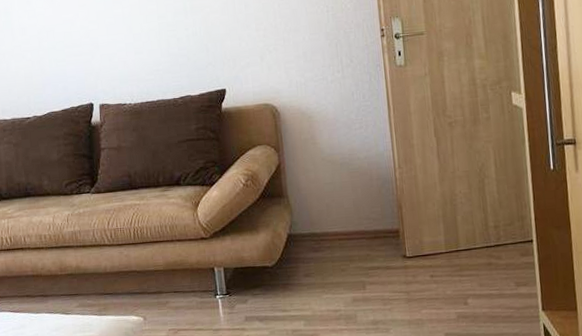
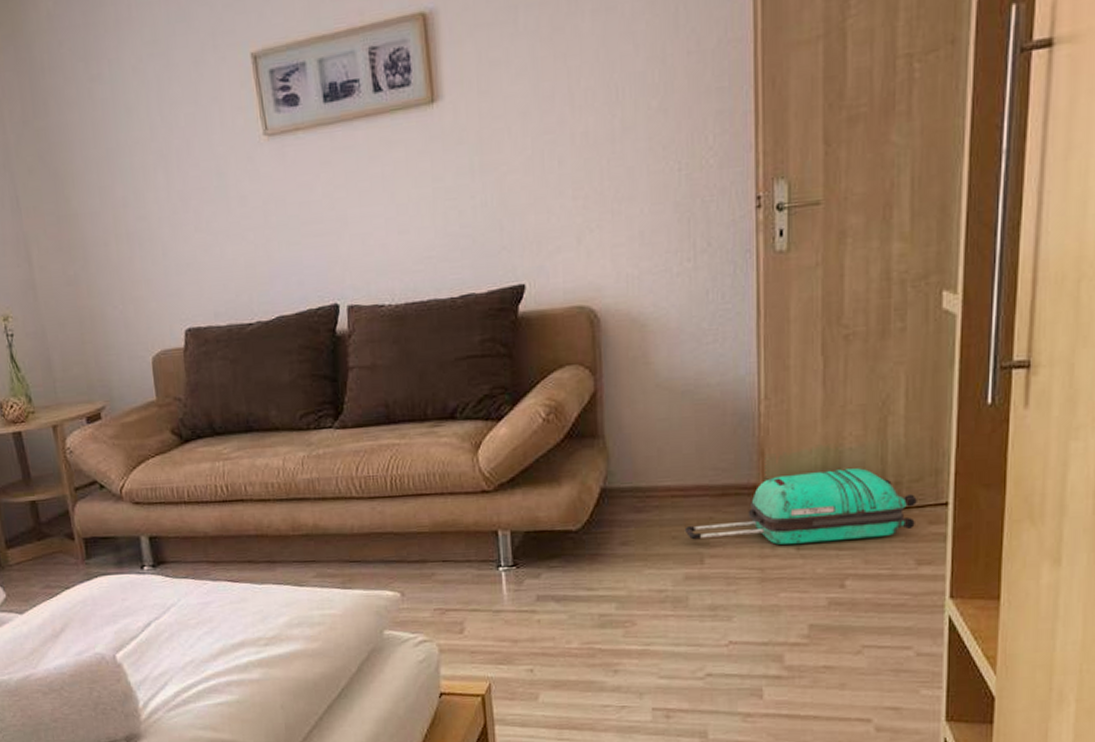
suitcase: none [350,216,512,274] -> present [684,468,917,545]

